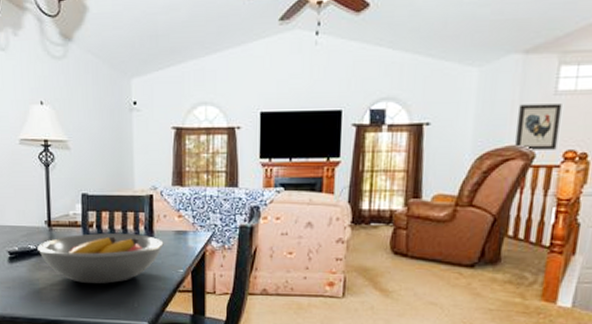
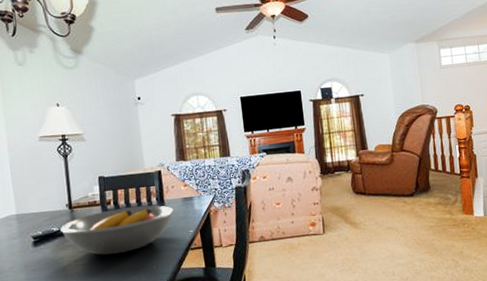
wall art: present [515,104,562,150] -> none [420,74,450,107]

